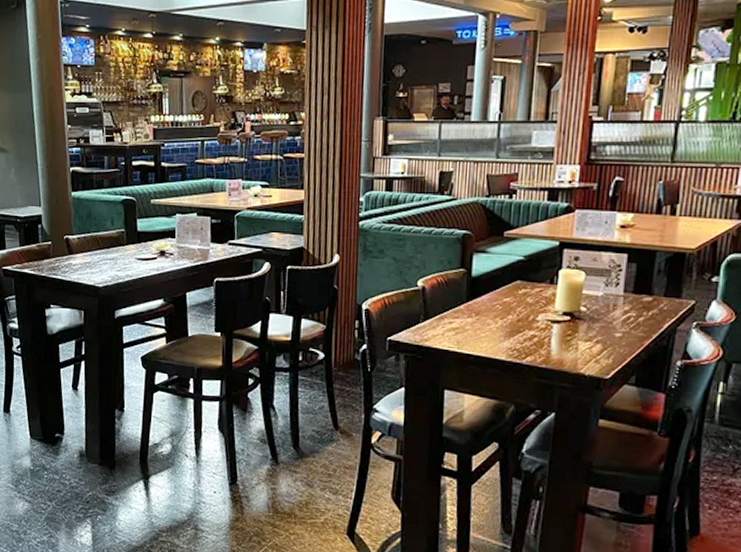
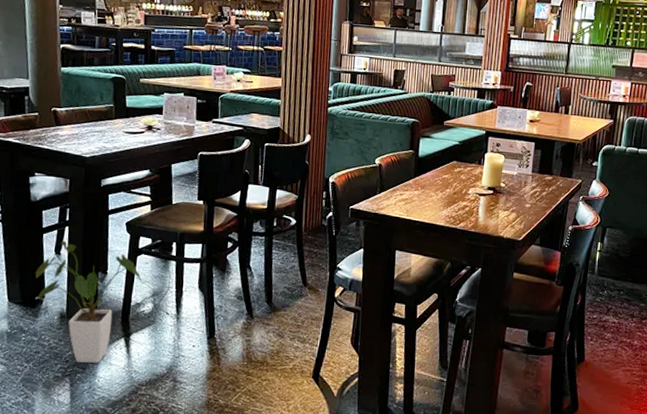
house plant: none [54,375,159,506] -> present [35,240,142,363]

